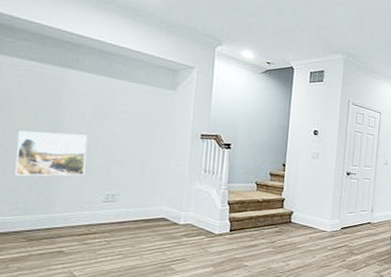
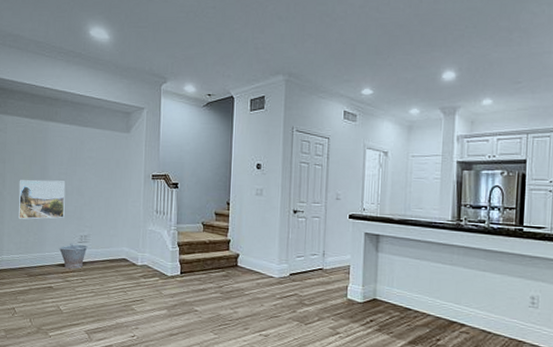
bucket: none [74,202,116,231] -> present [58,243,88,269]

